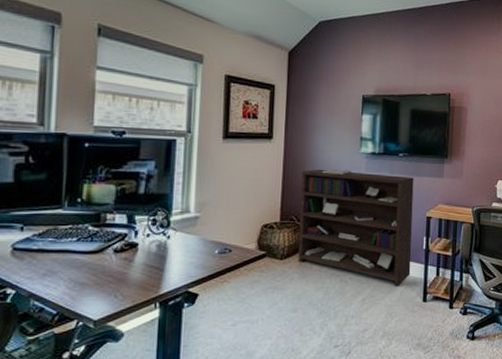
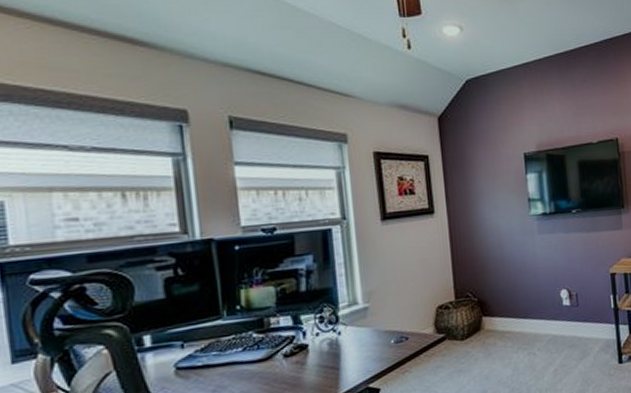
bookshelf: present [297,169,414,287] -> none [470,233,602,352]

